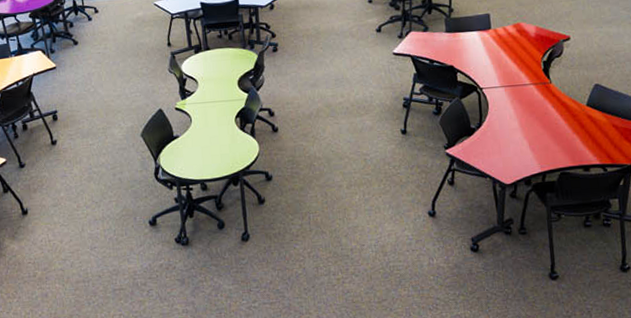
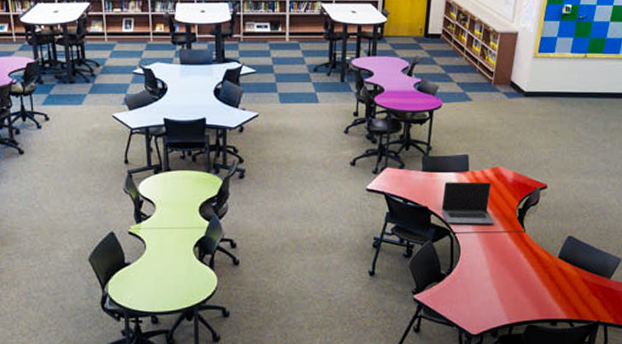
laptop computer: none [467,38,520,80] -> present [441,182,494,224]

